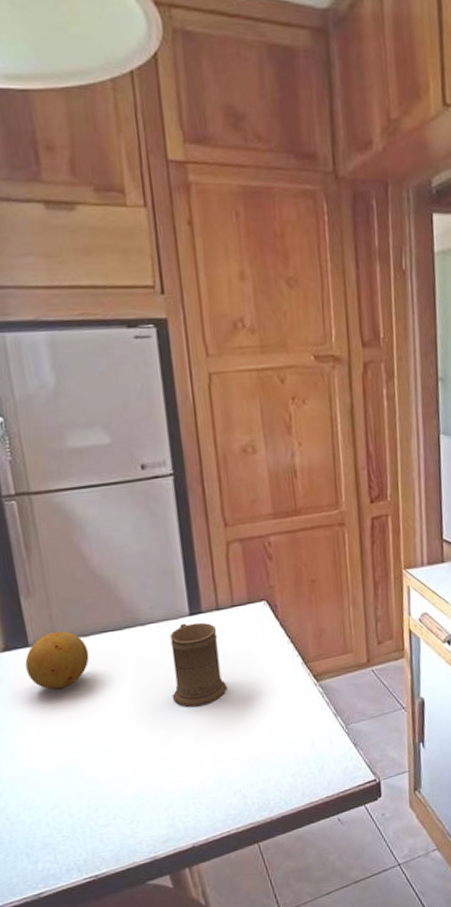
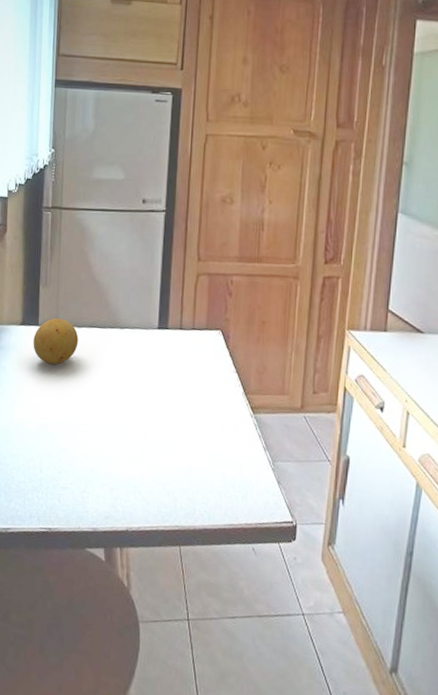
mug: present [170,622,227,707] -> none [133,334,177,409]

